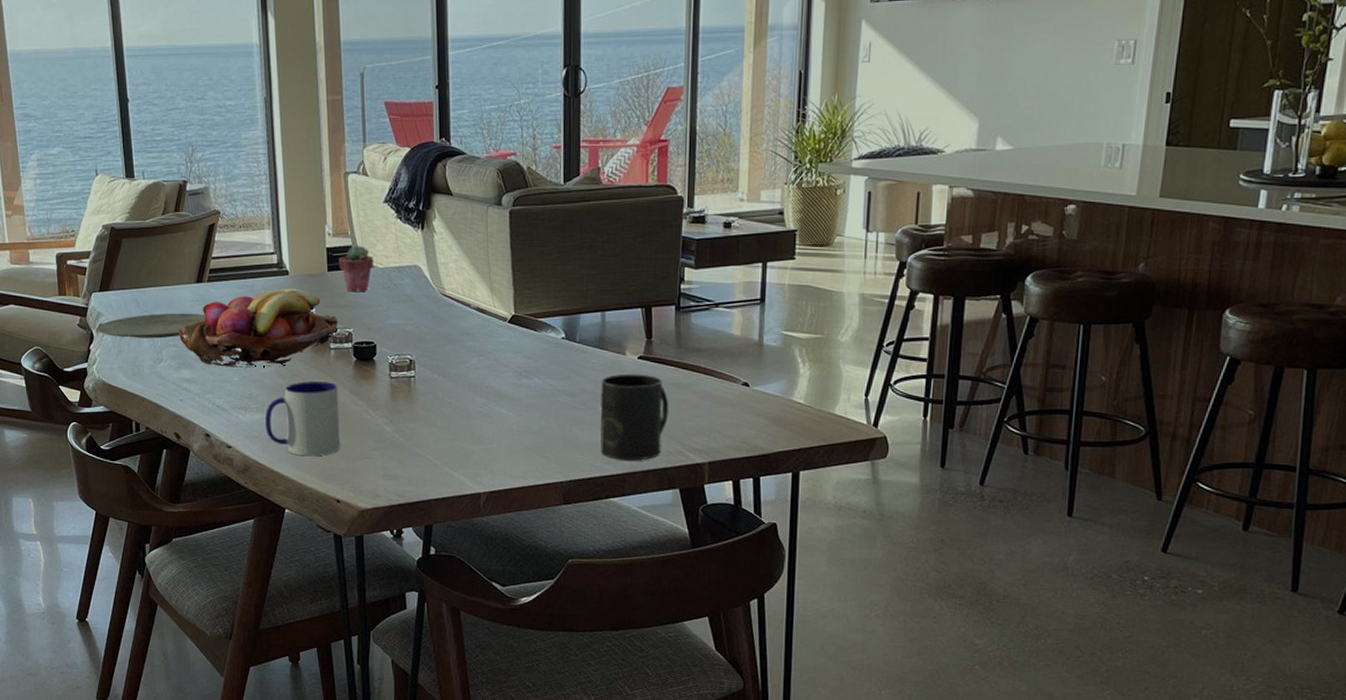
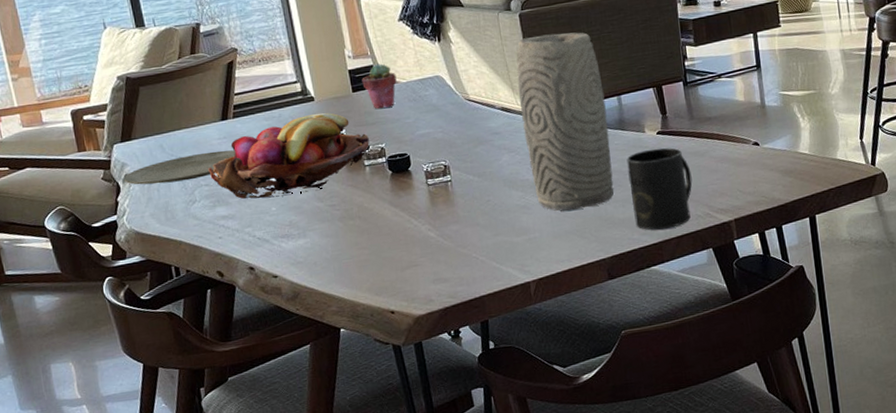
mug: present [265,381,340,457] -> none [308,198,387,274]
vase: none [497,236,588,427] -> present [516,32,614,211]

